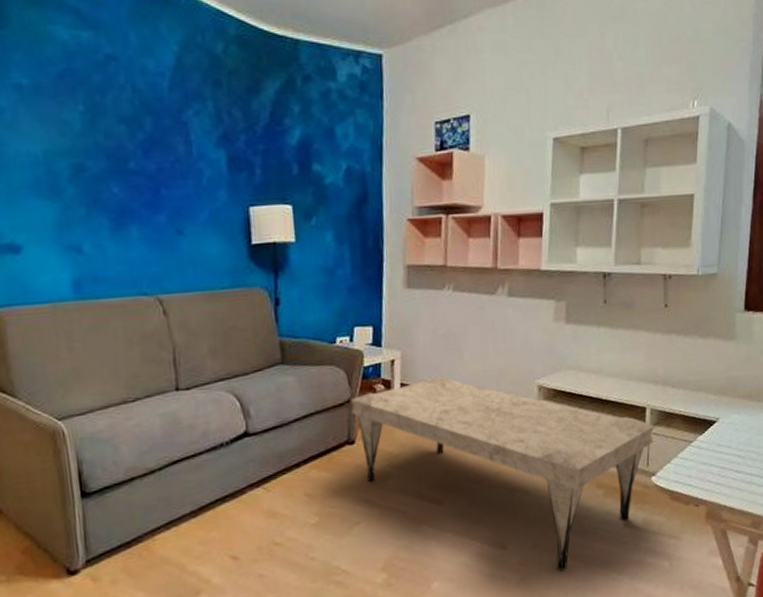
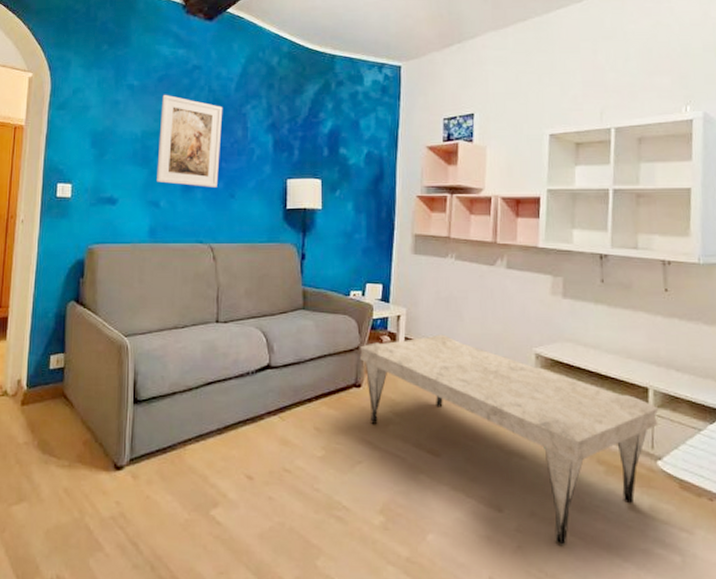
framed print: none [66,97,159,223] -> present [157,94,223,187]

